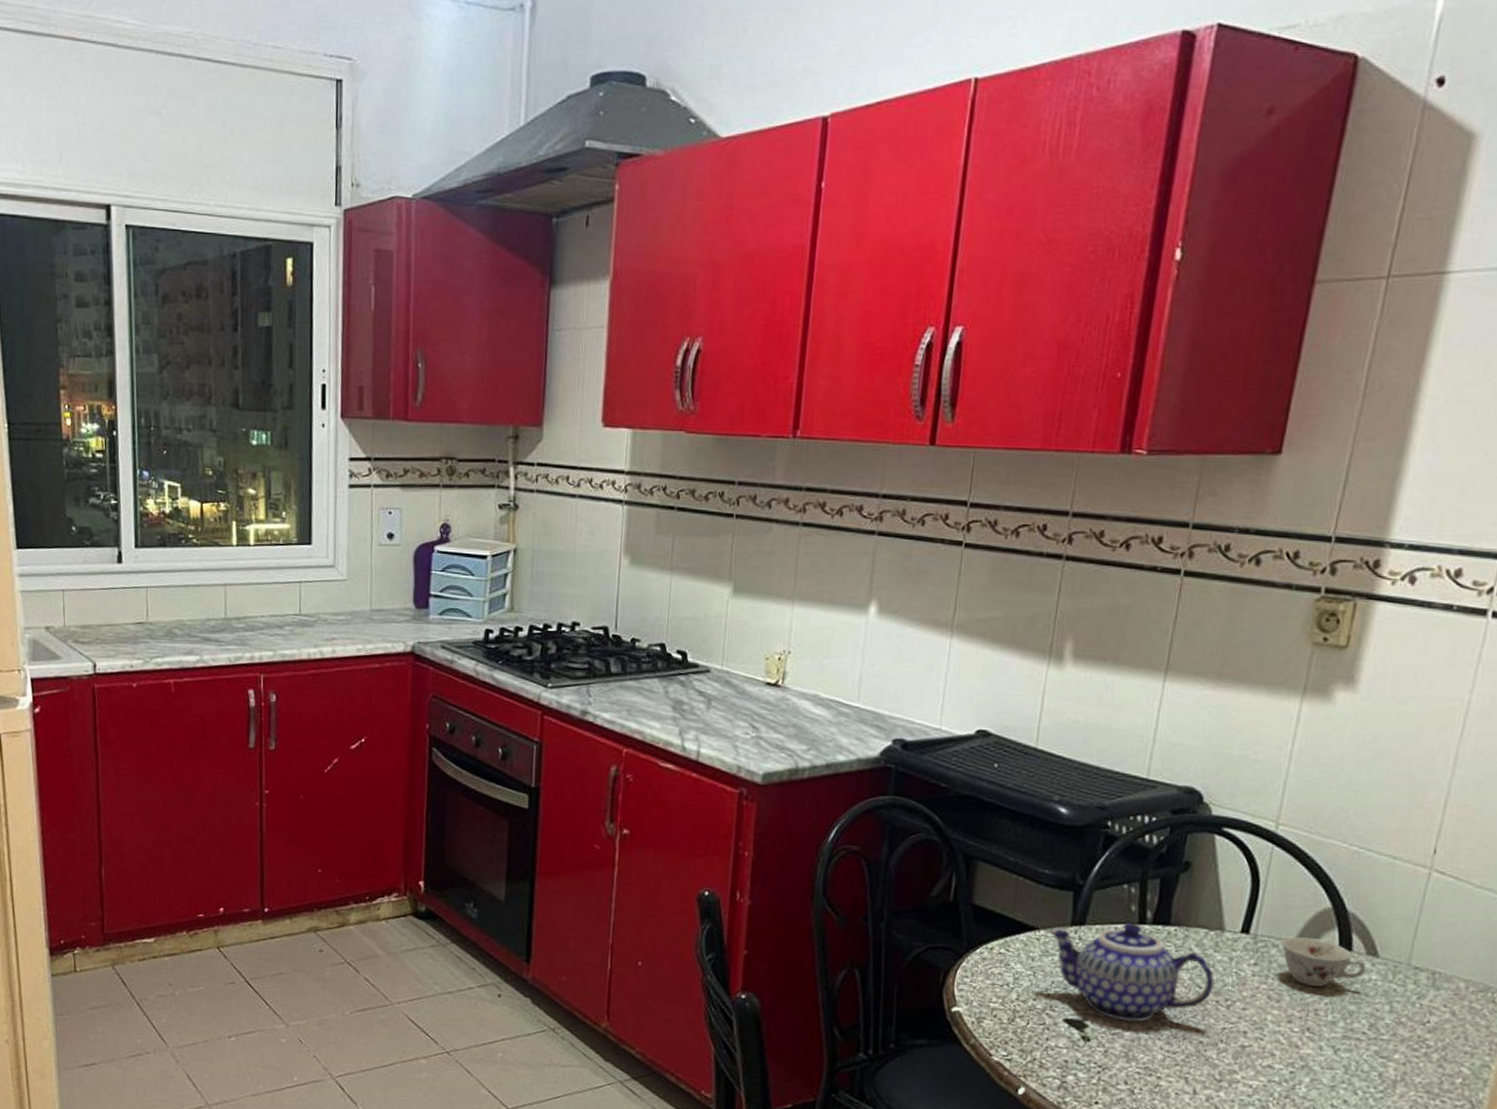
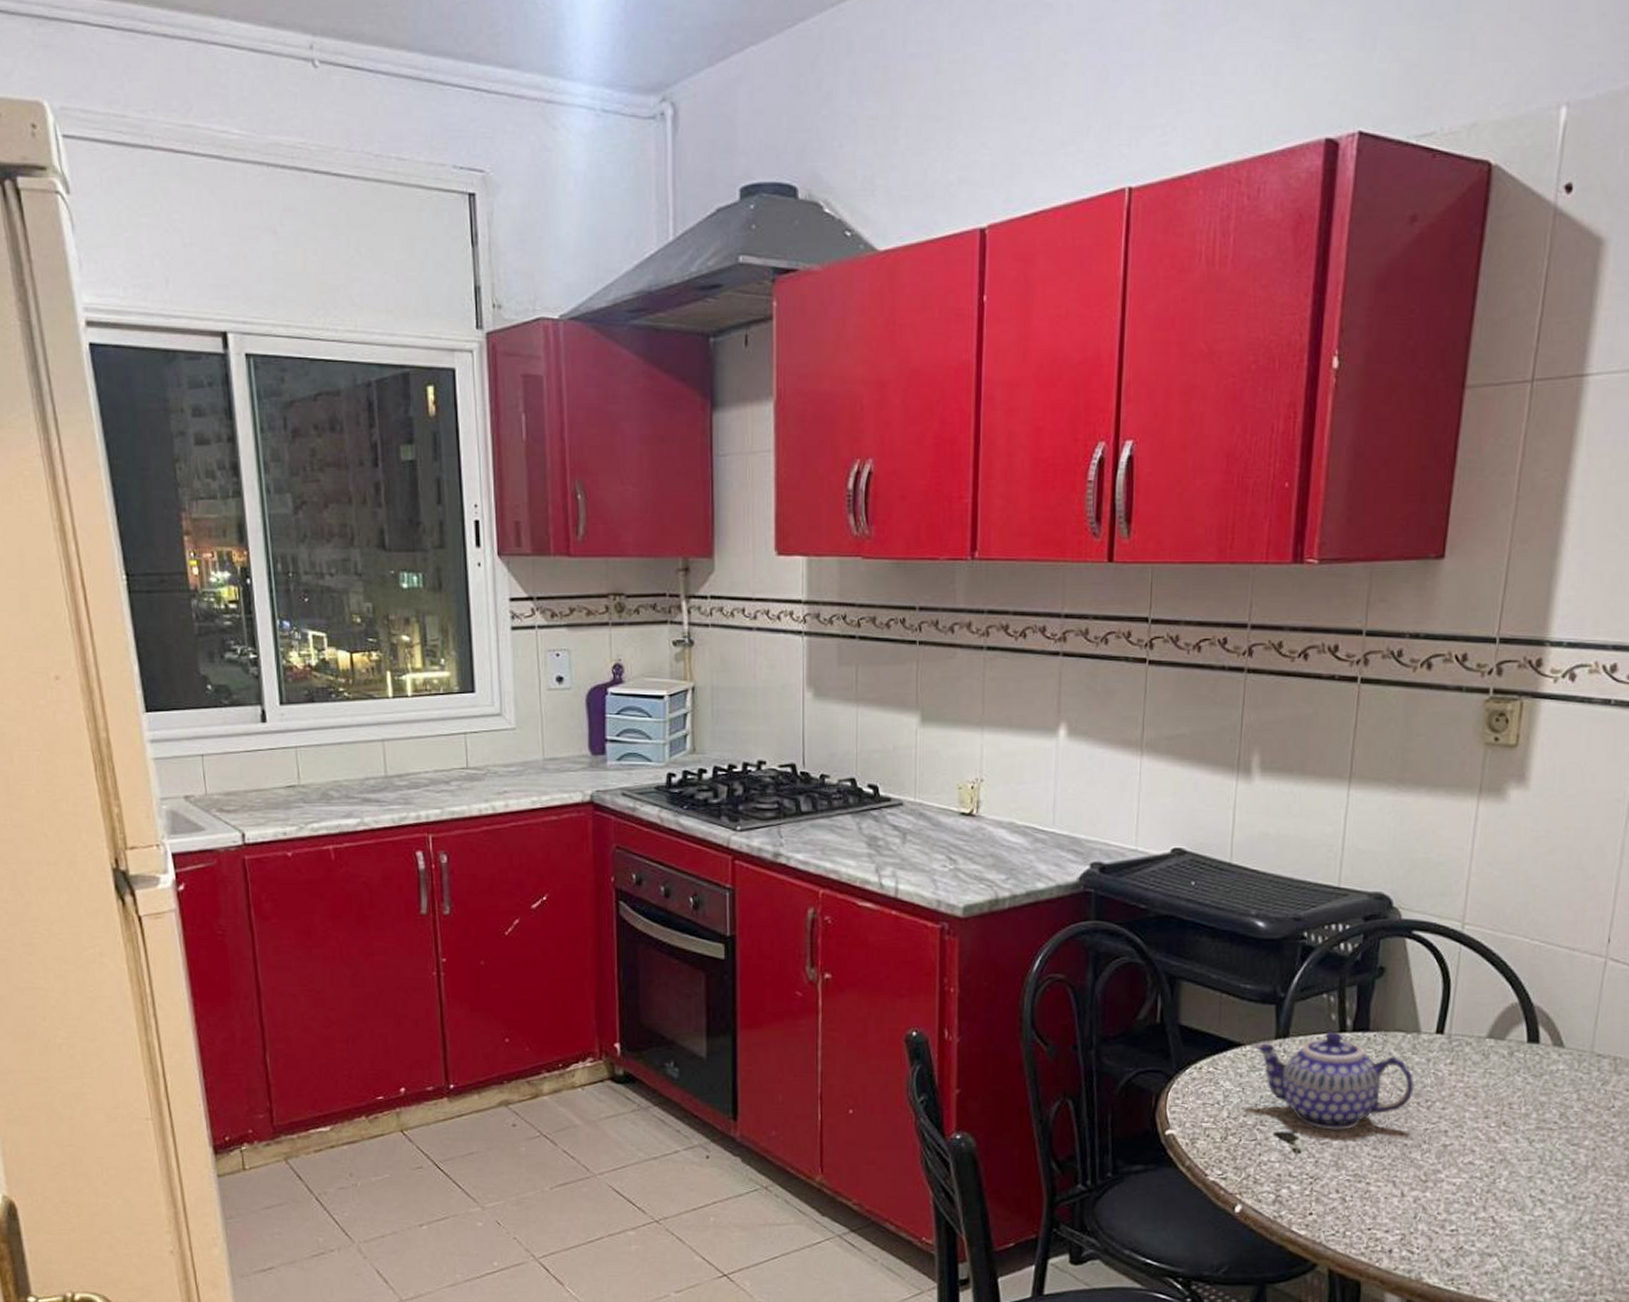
teacup: present [1281,936,1367,987] -> none [1474,1034,1554,1080]

